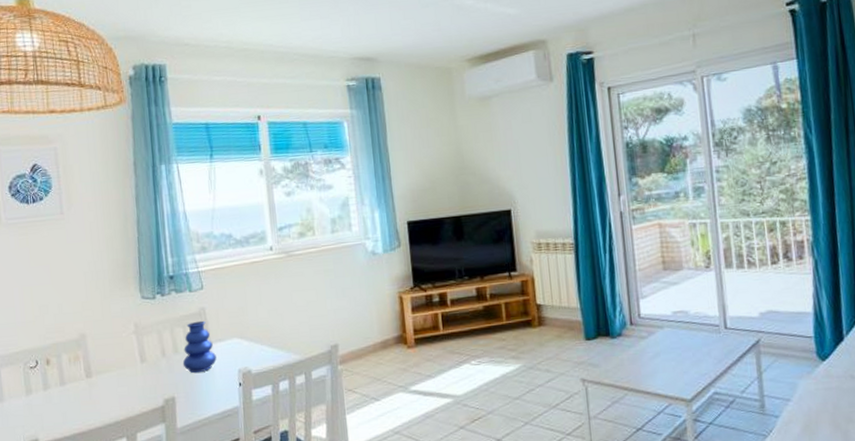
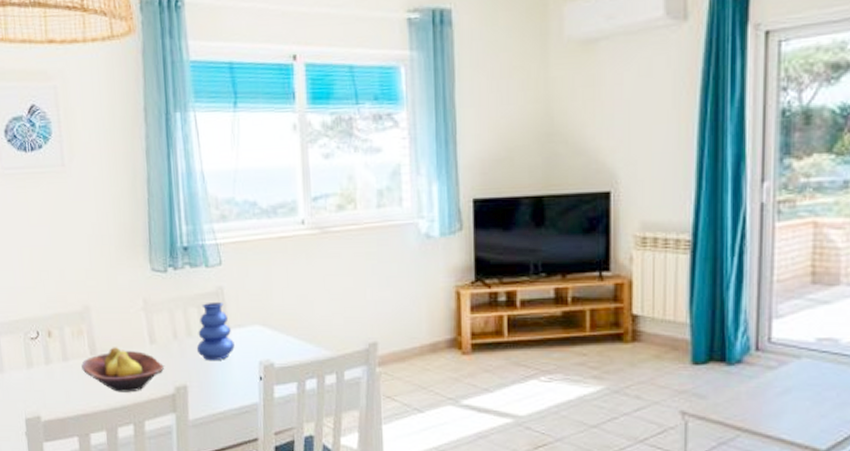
fruit bowl: none [78,368,154,410] -> present [81,347,164,393]

